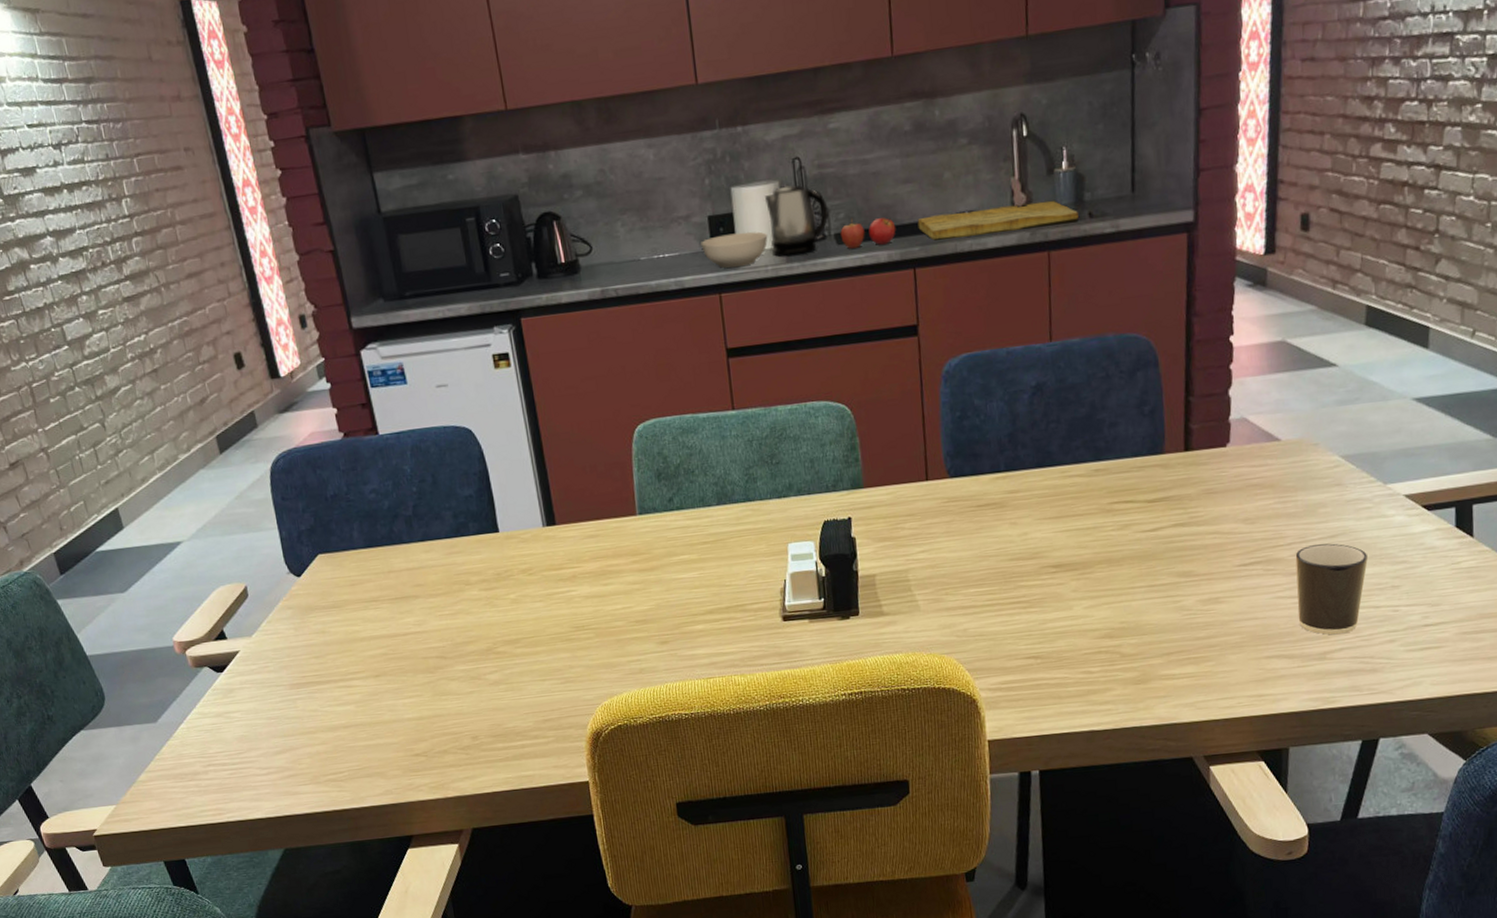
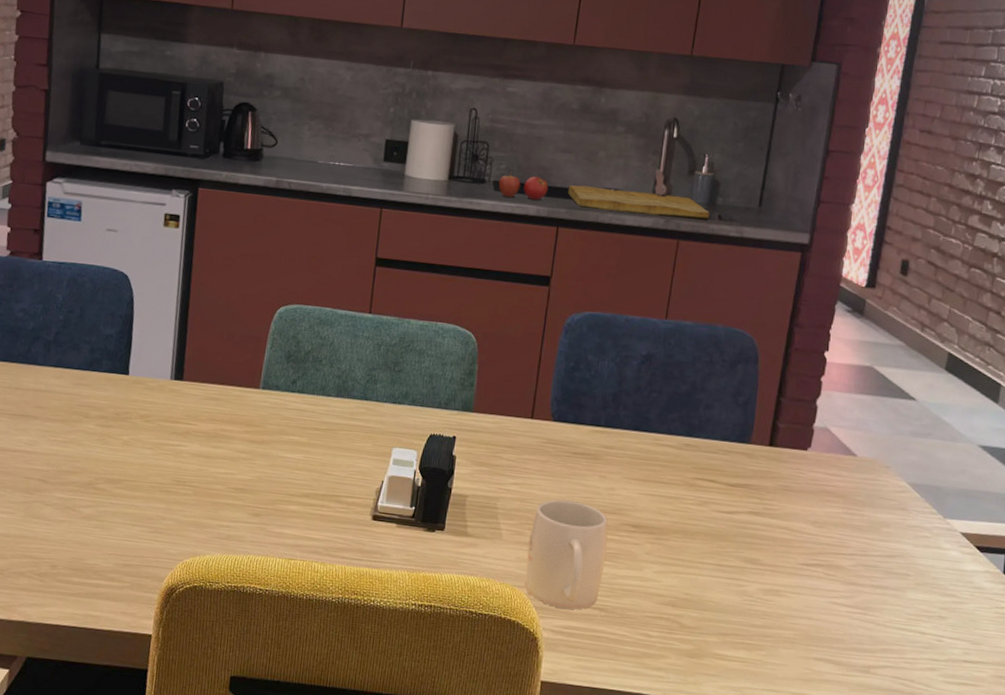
bowl: present [701,231,768,268] -> none [374,158,435,190]
kettle: present [765,184,829,256] -> none [436,129,493,192]
mug: none [947,554,1032,666] -> present [525,499,608,610]
mug: present [1295,543,1368,635] -> none [849,560,920,652]

